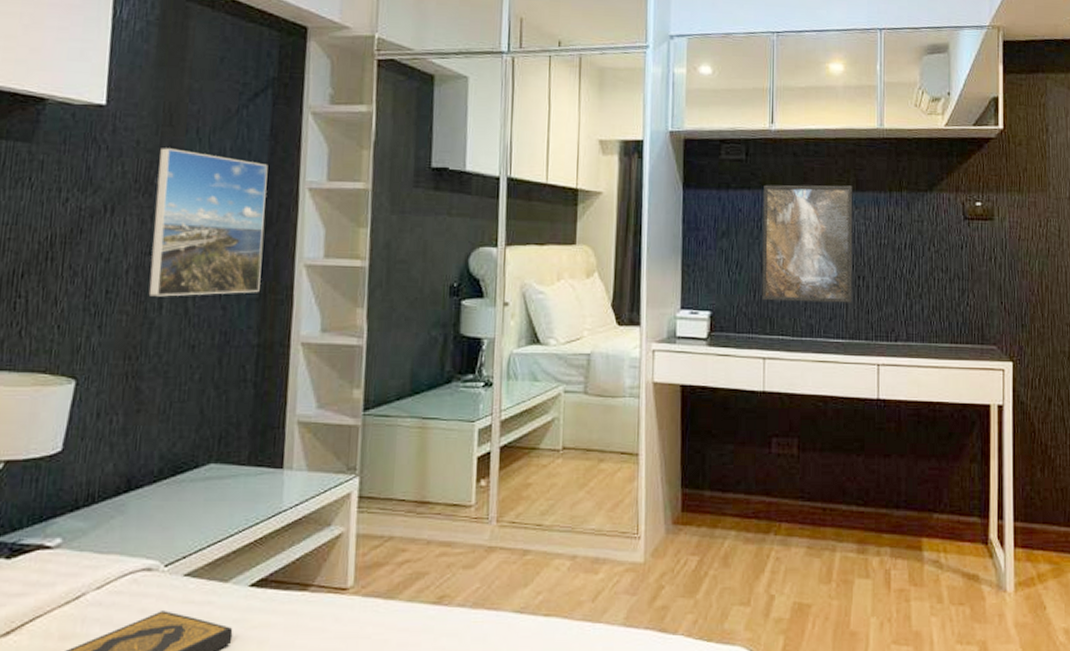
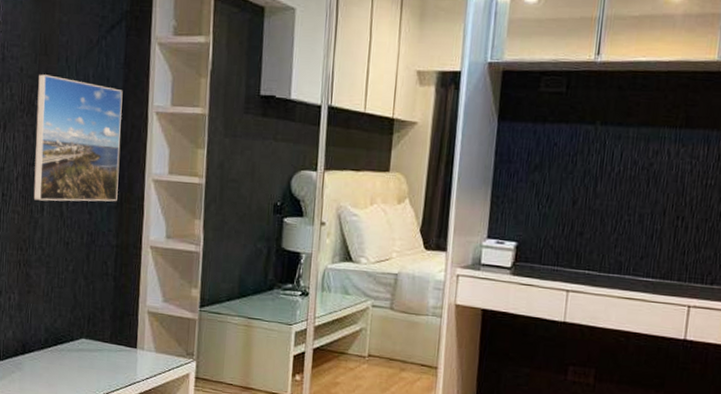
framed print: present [762,185,853,303] -> none [570,119,682,243]

